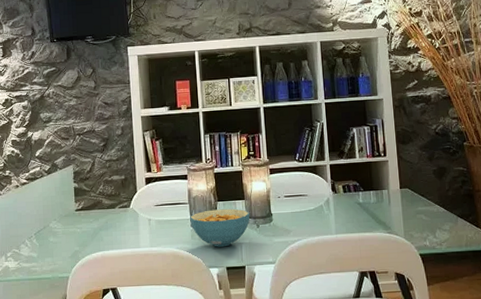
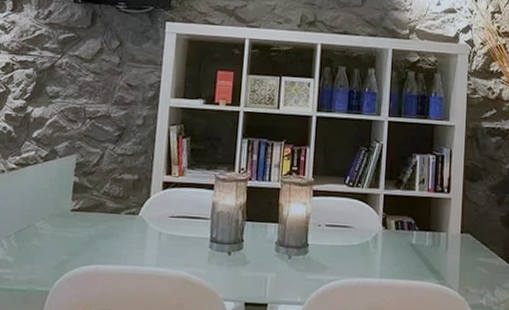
cereal bowl: present [190,208,250,247] -> none [209,230,283,278]

